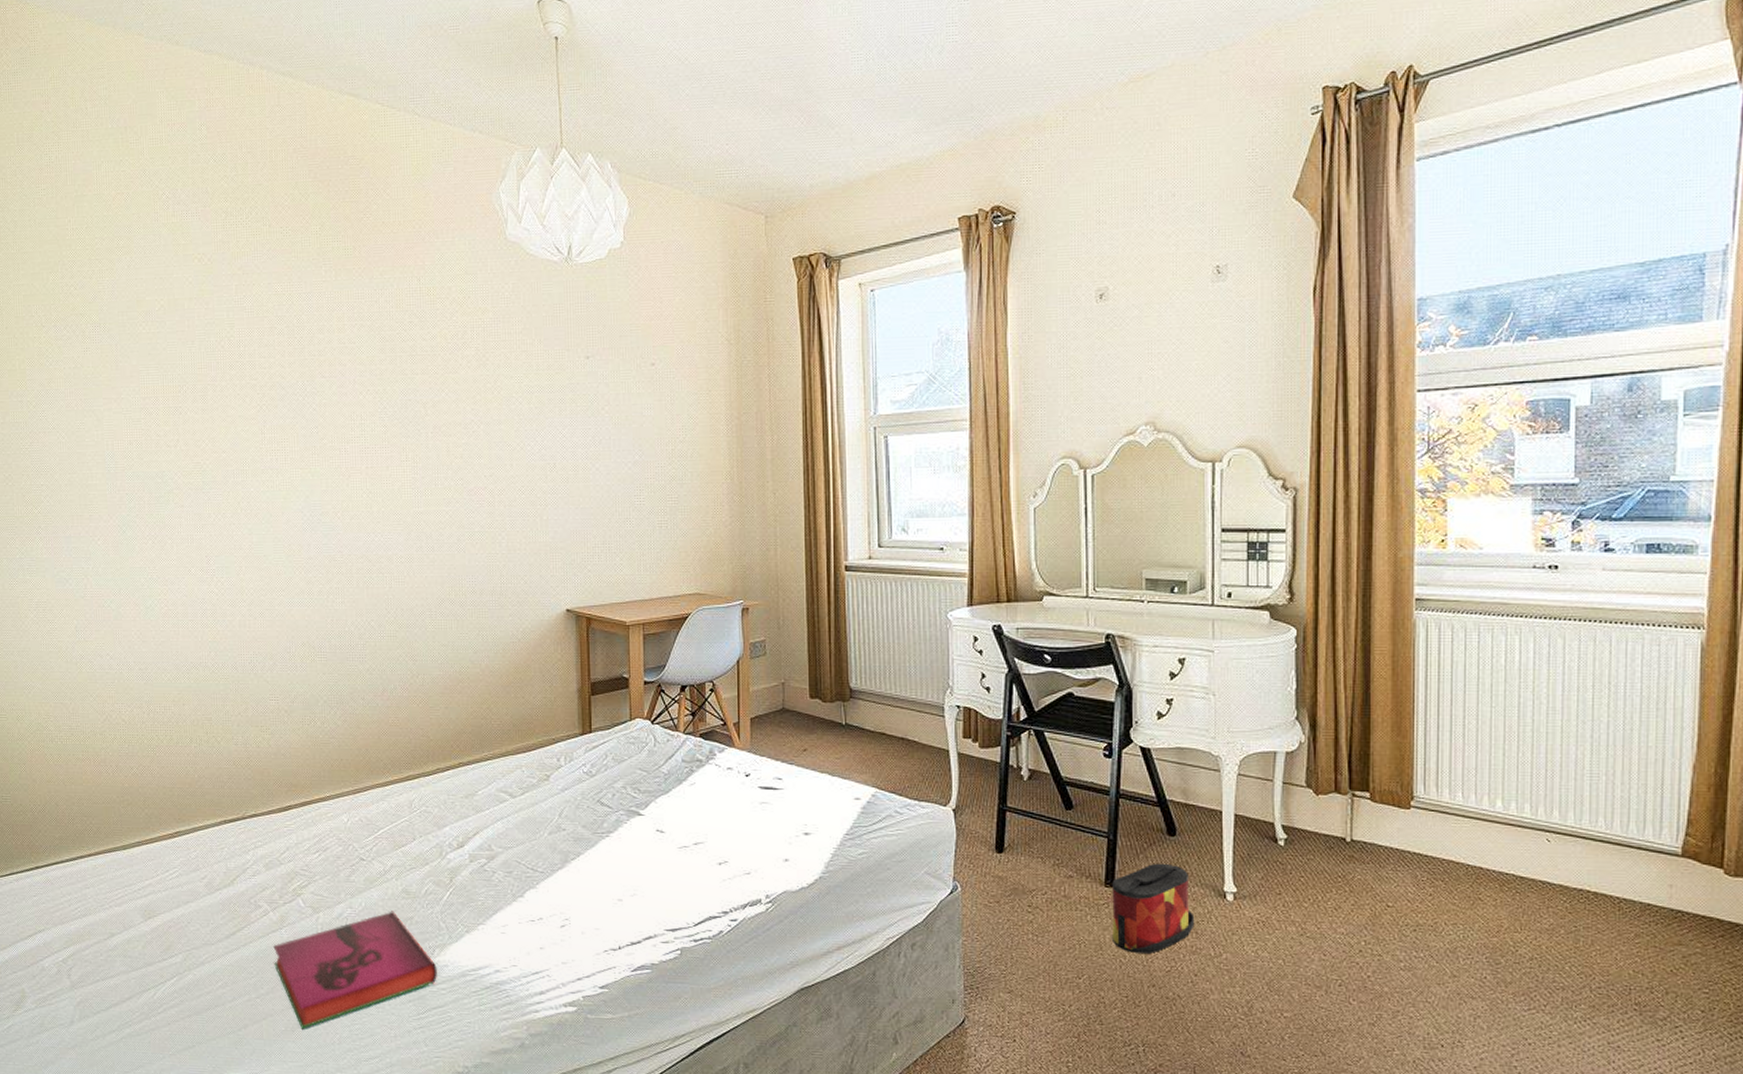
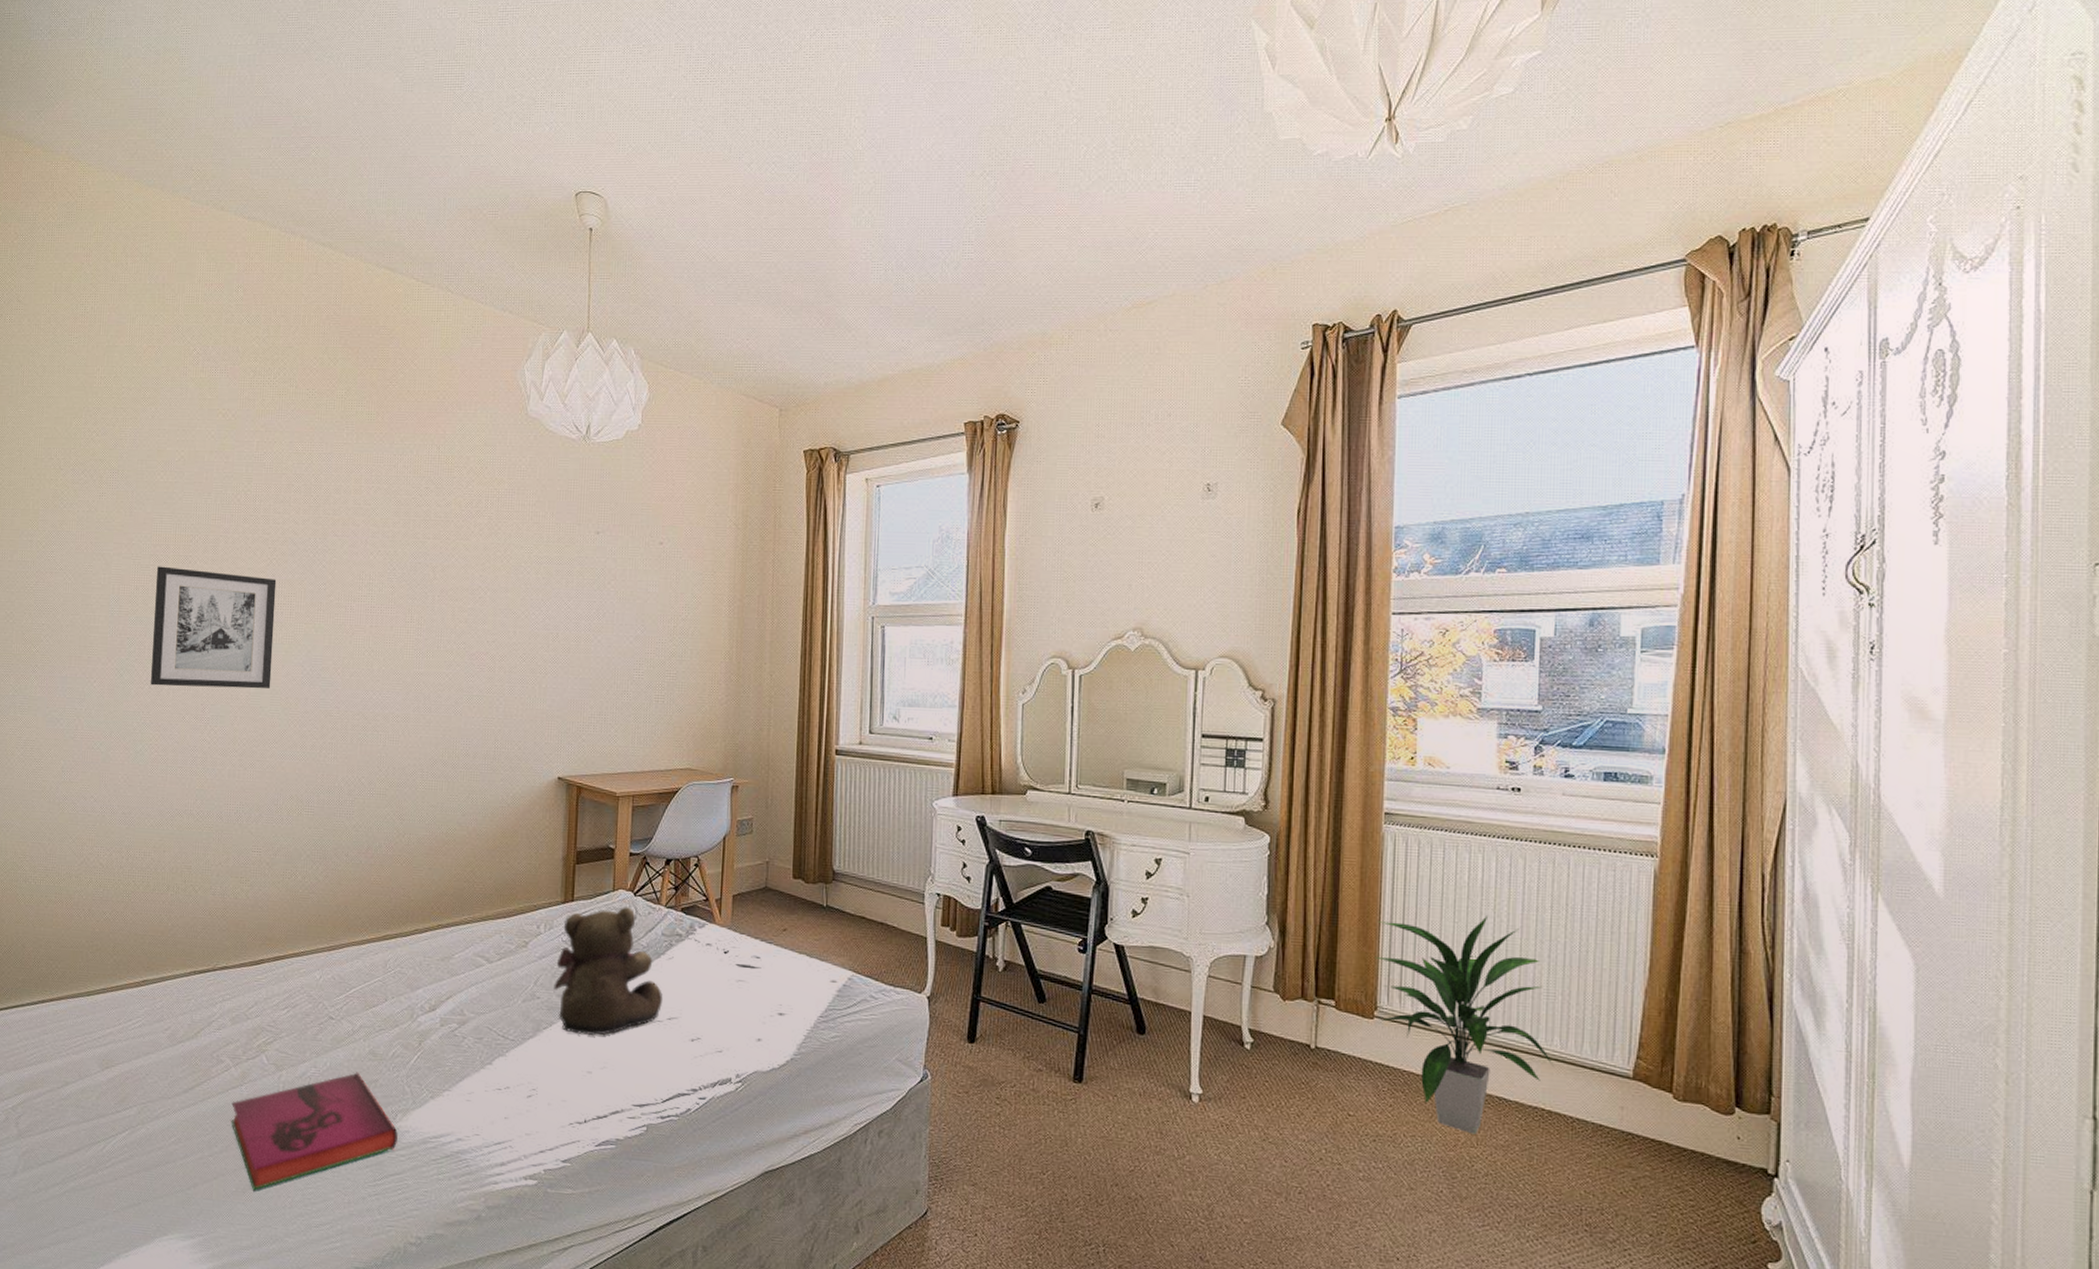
wall art: none [148,419,273,540] -> present [150,566,277,689]
teddy bear: none [578,735,687,865] -> present [553,907,662,1036]
bag: present [1112,863,1195,954] -> none [1078,1060,1160,1152]
indoor plant: none [1409,699,1599,920] -> present [1375,916,1554,1135]

